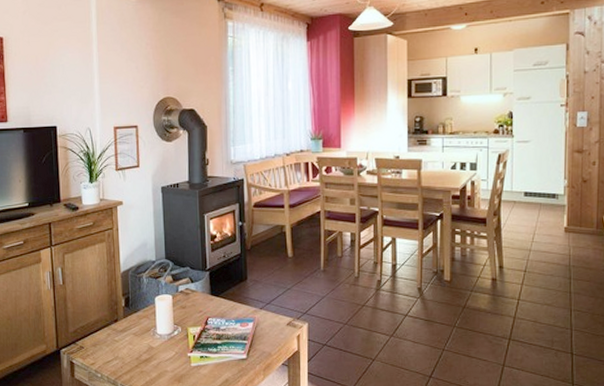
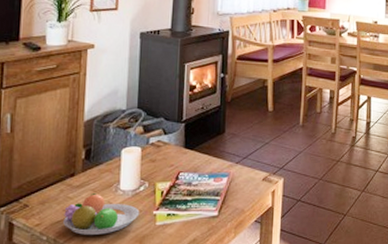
fruit bowl: none [111,336,176,374] -> present [62,192,140,235]

